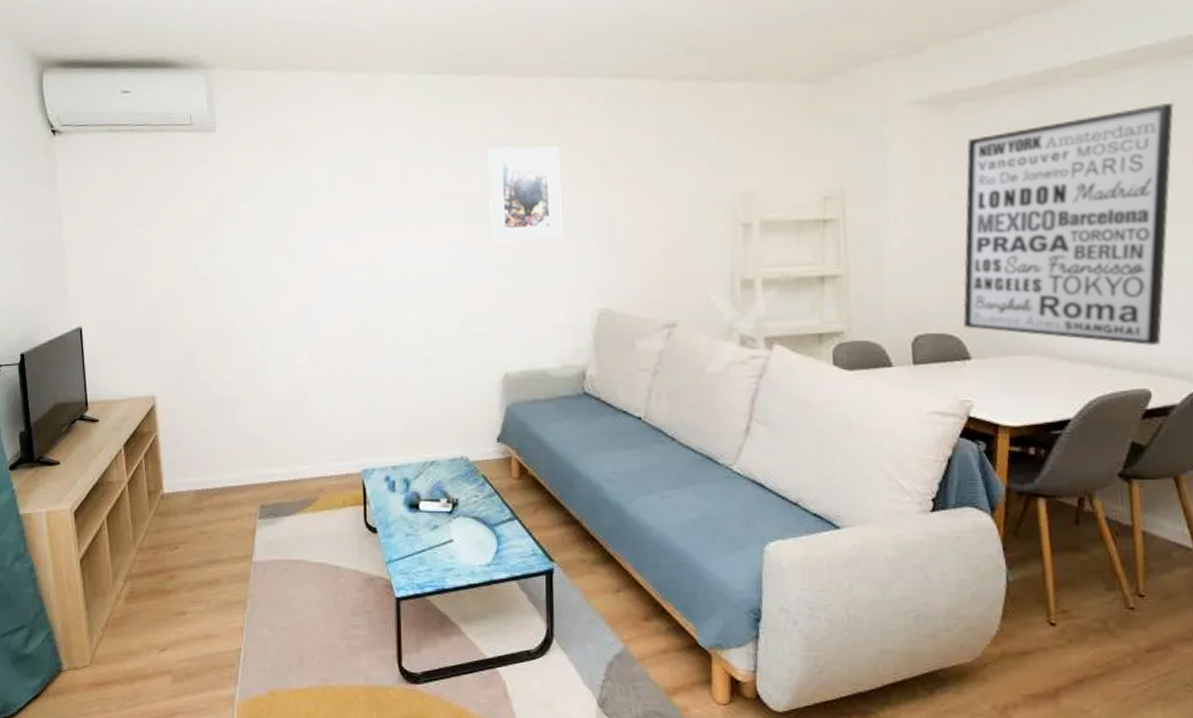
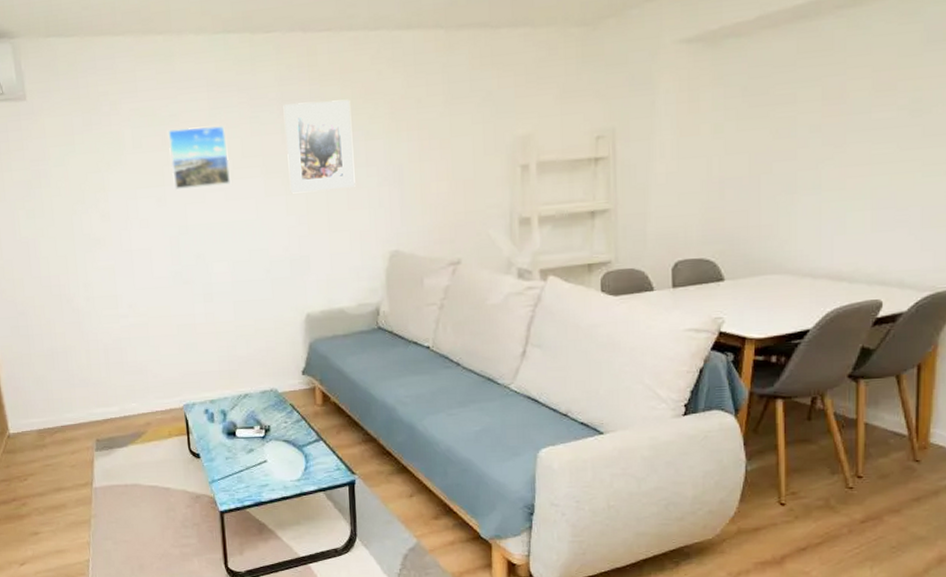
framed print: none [362,167,428,232] -> present [167,126,231,189]
wall art: present [963,102,1174,345] -> none [719,30,925,260]

